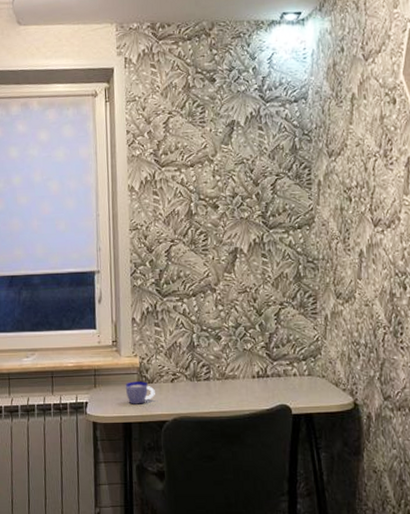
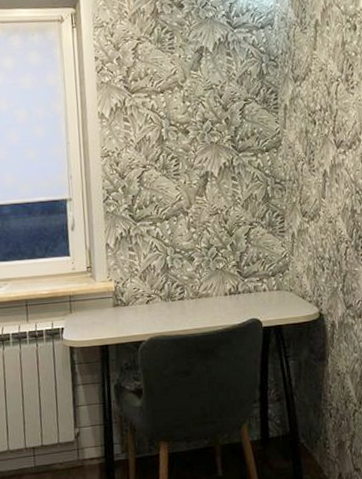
cup: present [125,381,155,404] -> none [101,304,131,327]

